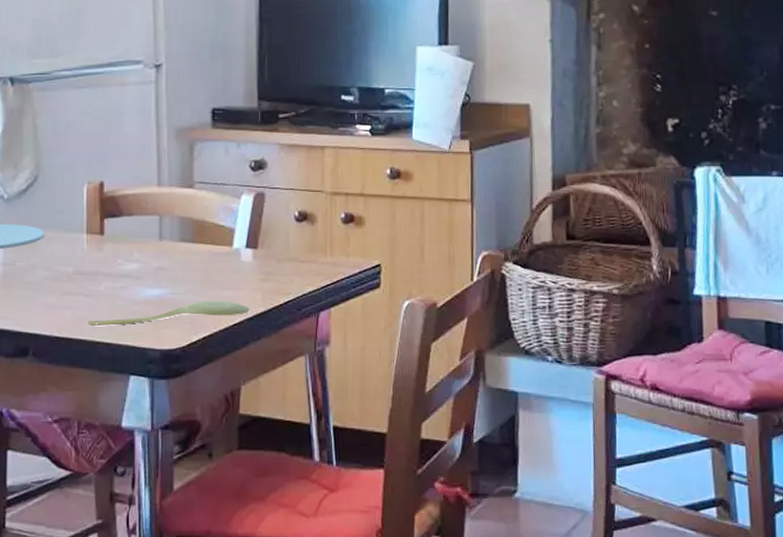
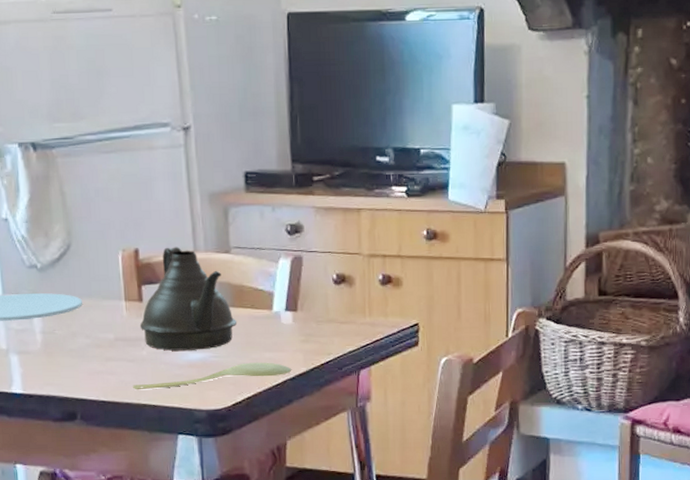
teapot: none [99,180,197,286] -> present [139,247,238,351]

